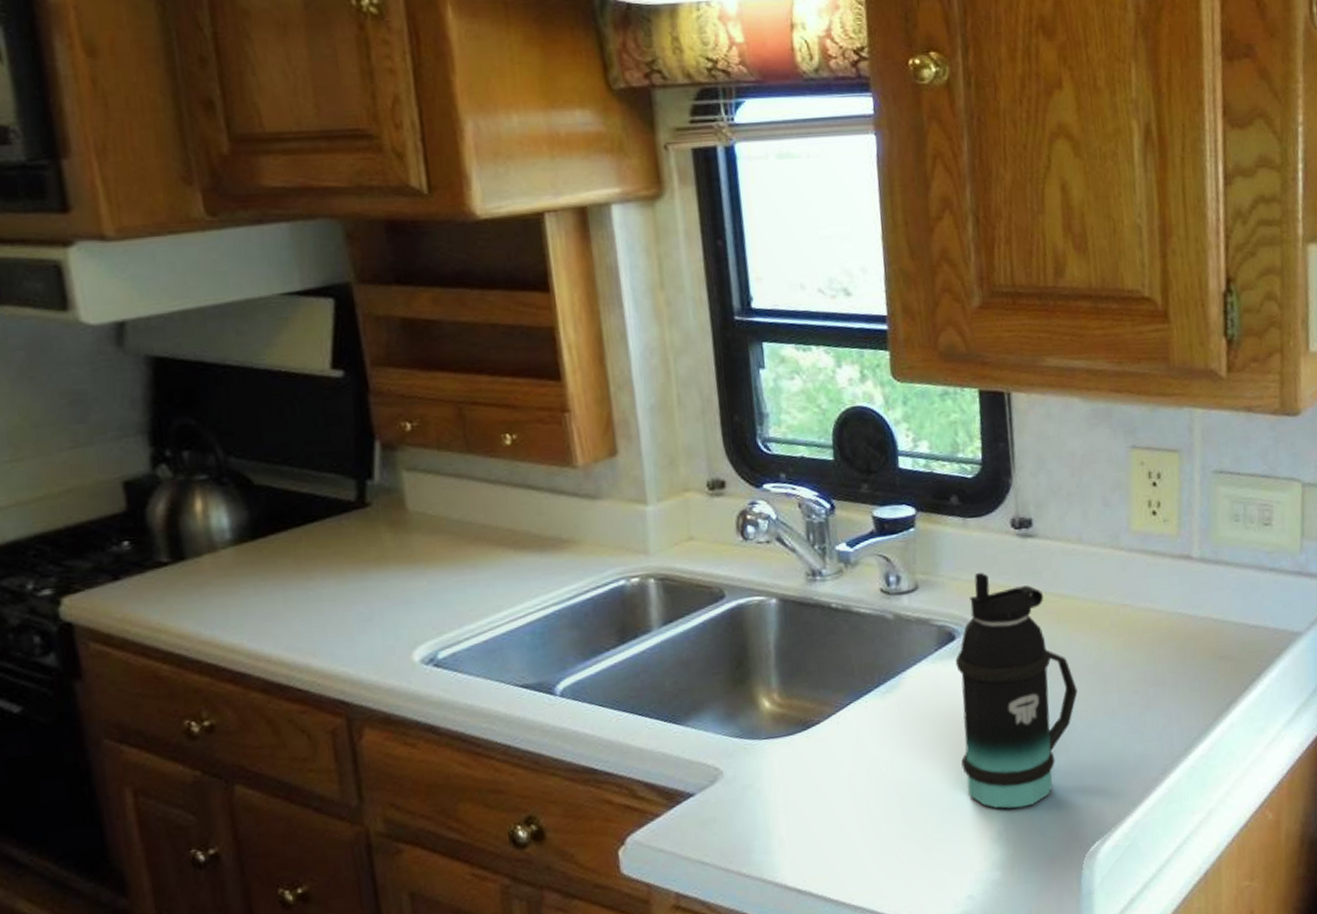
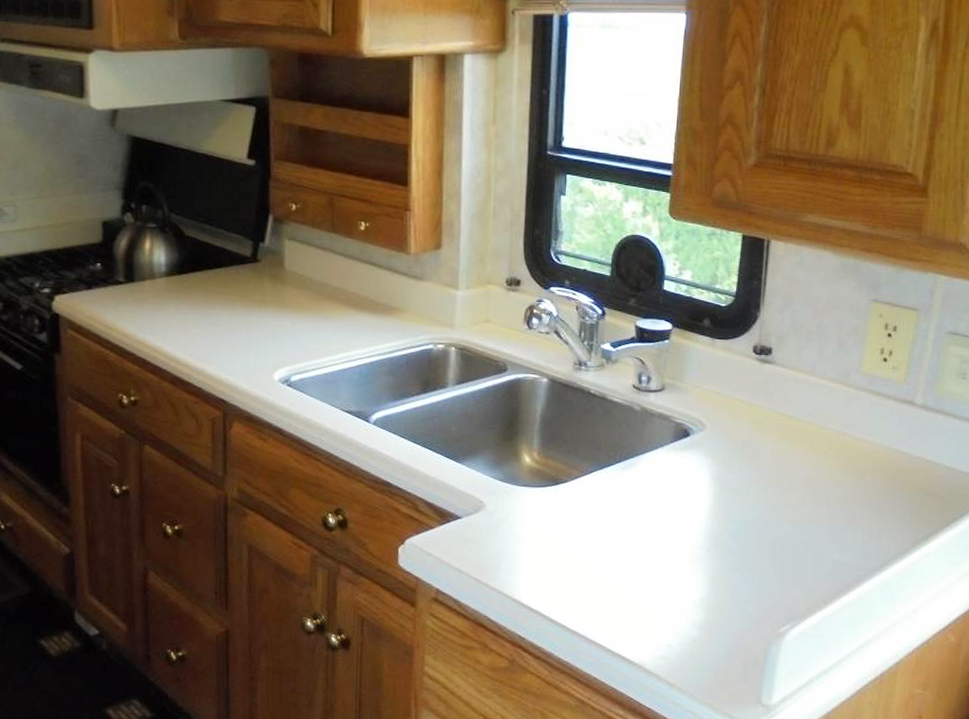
bottle: present [955,572,1078,809] -> none [679,385,790,584]

